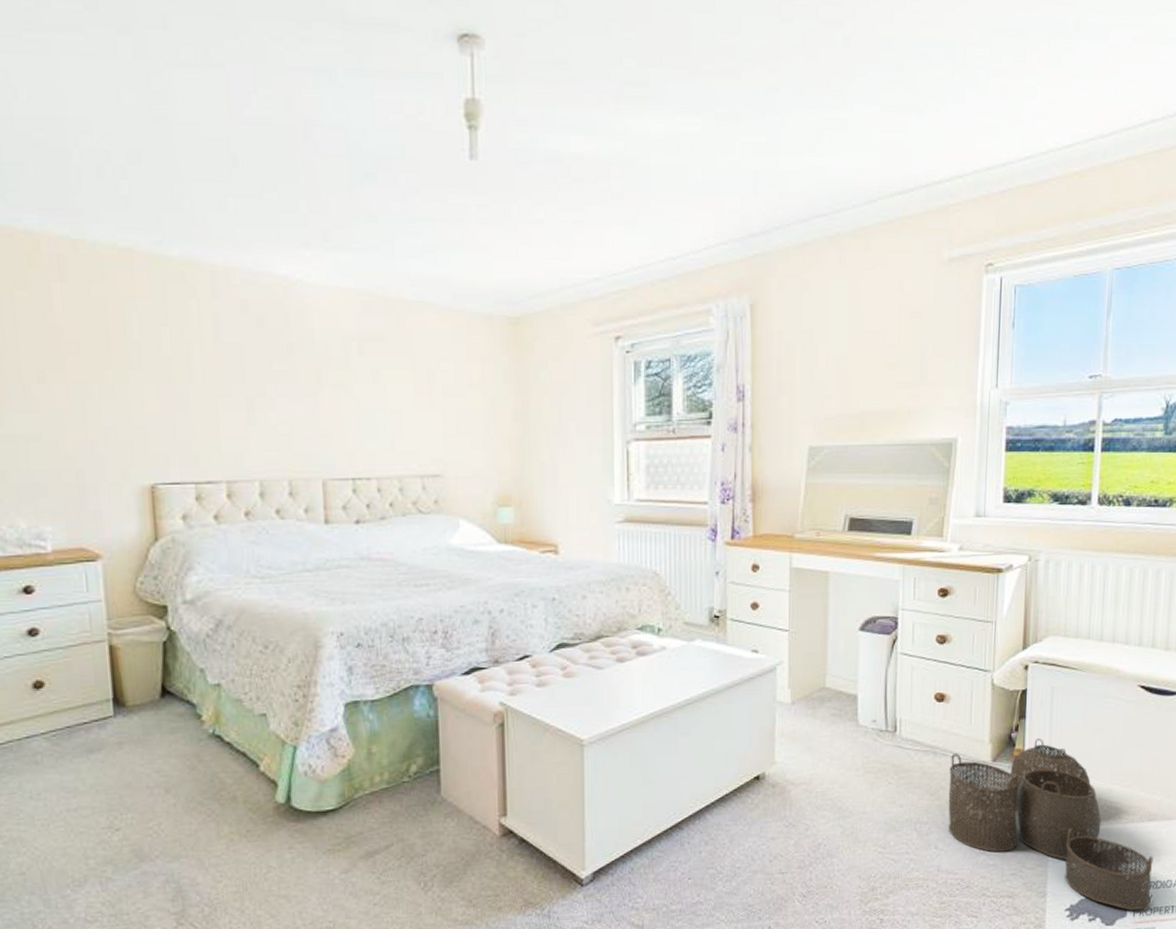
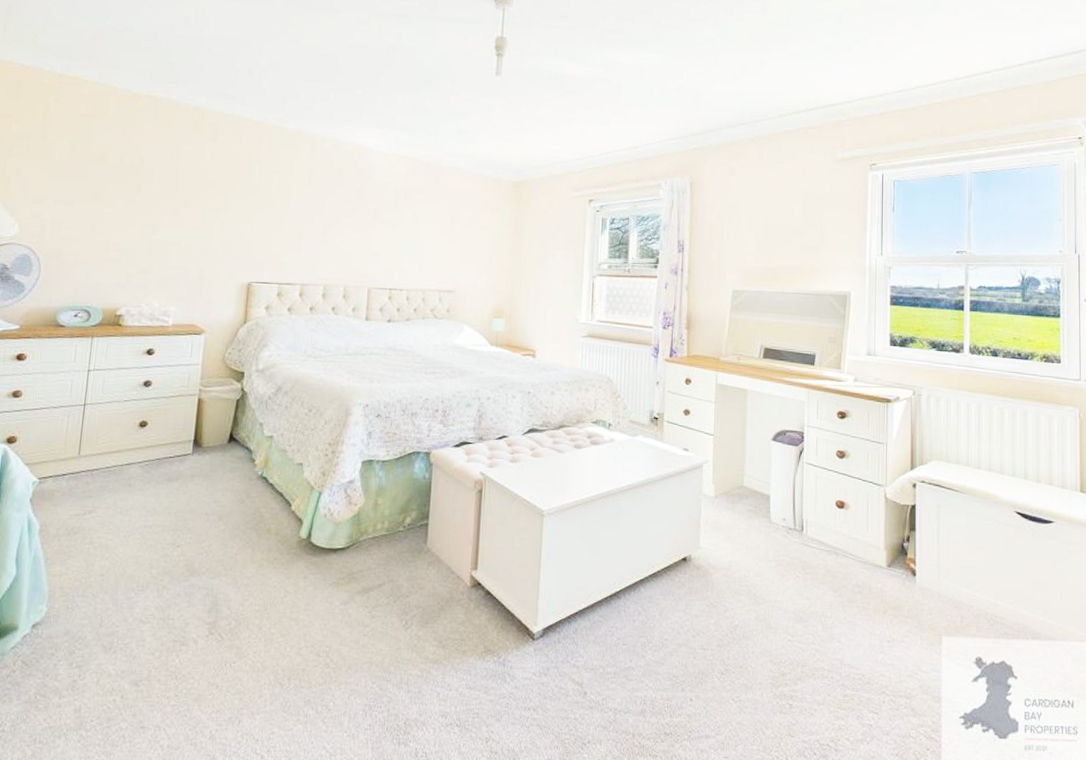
woven basket: present [948,739,1153,911] -> none [849,550,1040,726]

